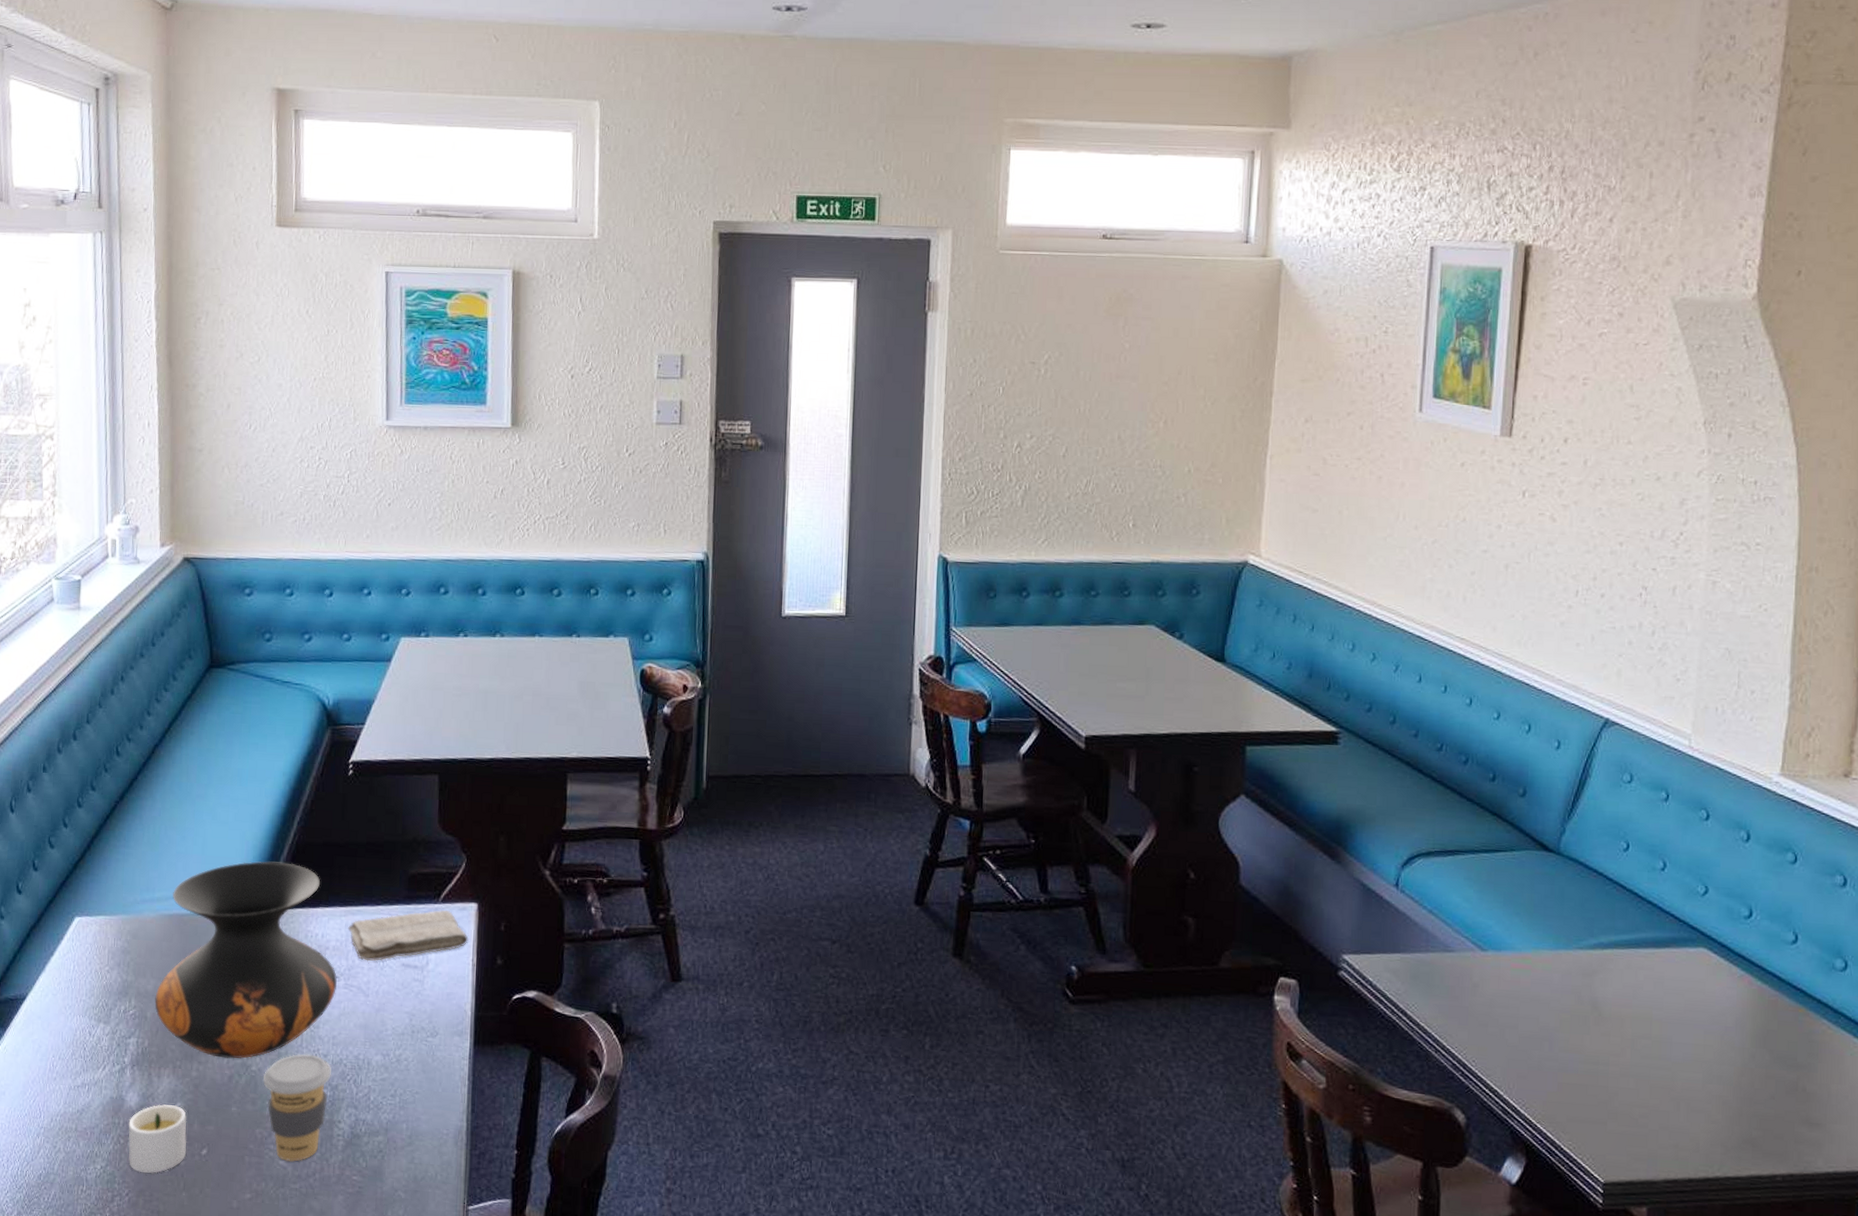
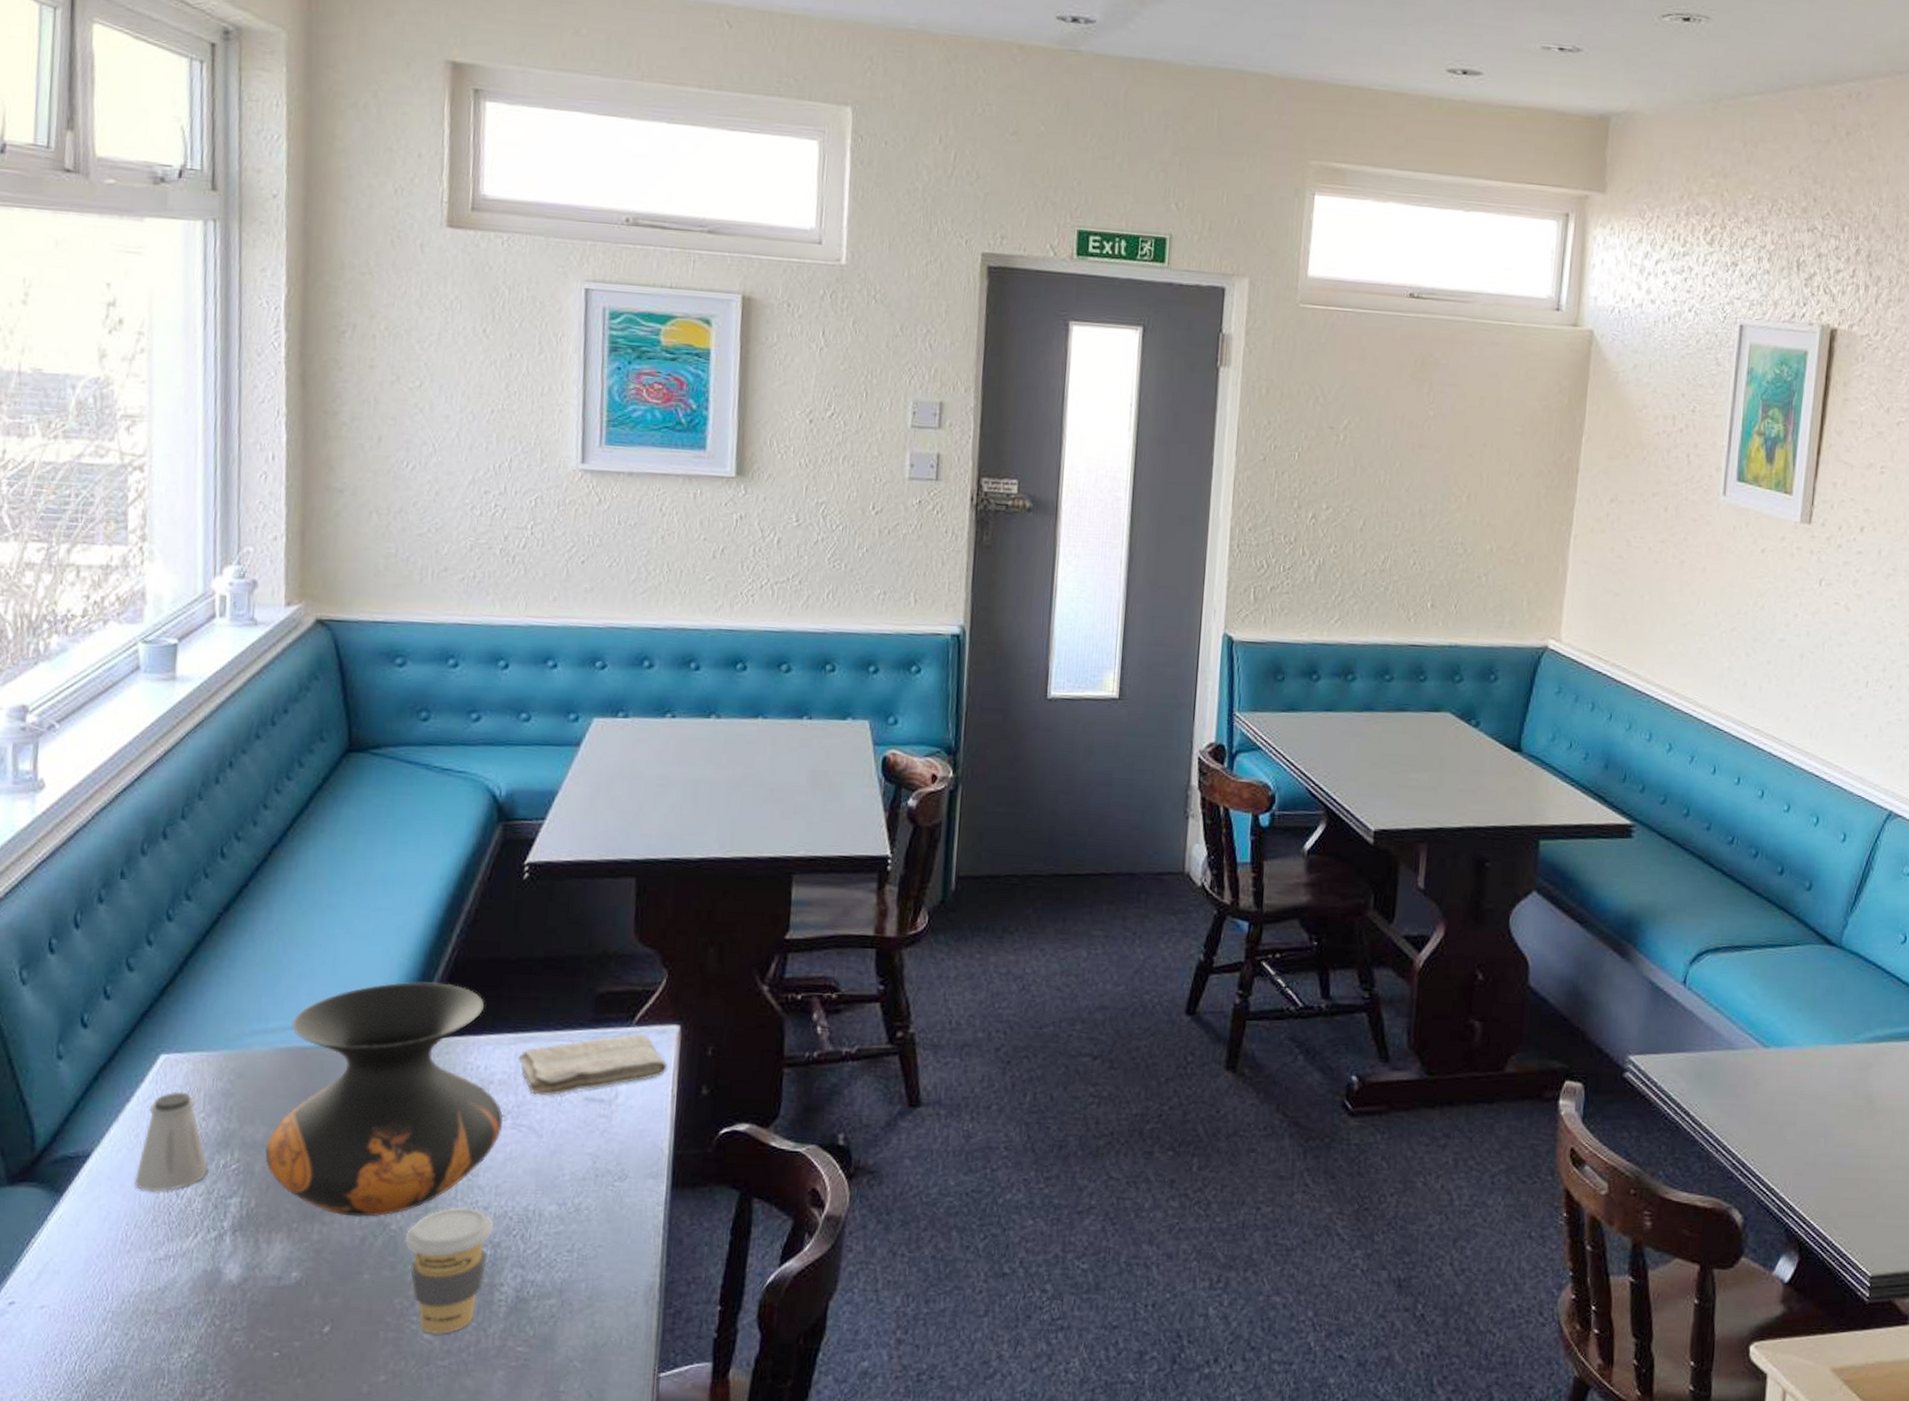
saltshaker: none [58,948,113,1031] -> present [134,1091,209,1192]
candle: present [128,1104,187,1174] -> none [226,1275,305,1358]

